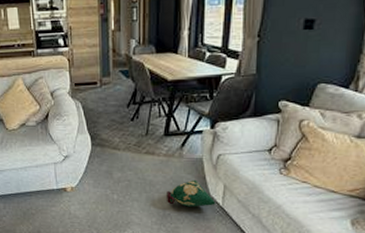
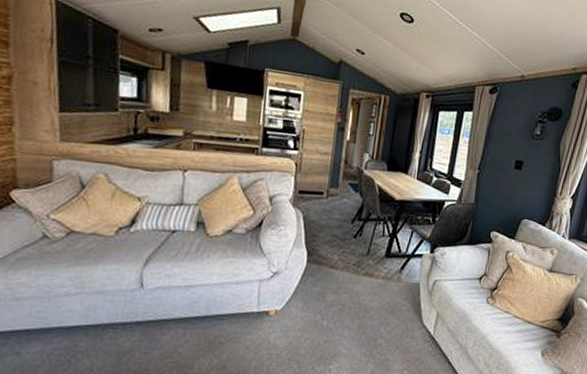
bag: present [167,179,216,207] -> none [379,306,428,336]

